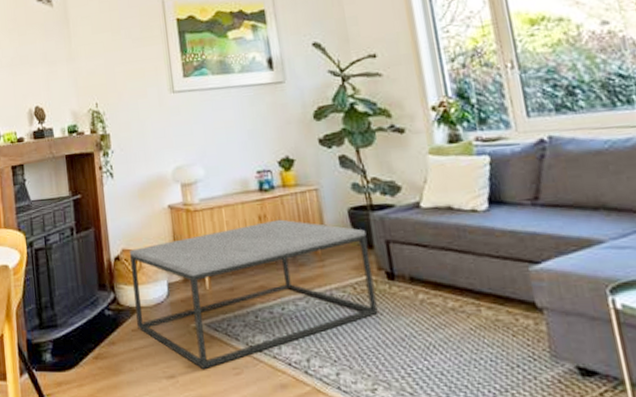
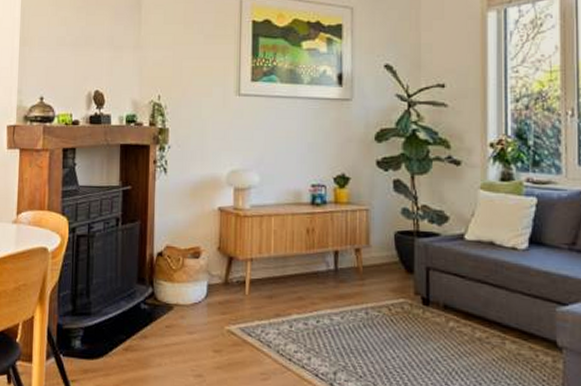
coffee table: present [130,219,378,369] -> none [172,234,409,371]

